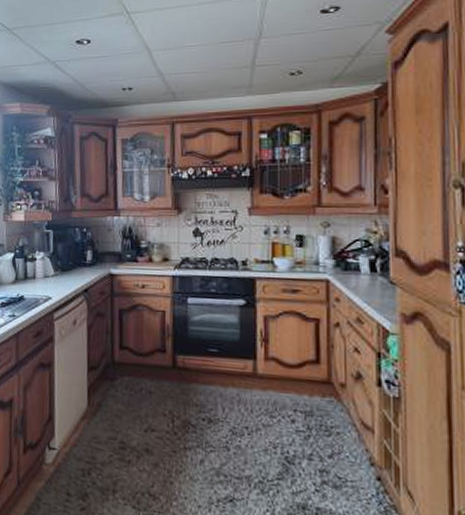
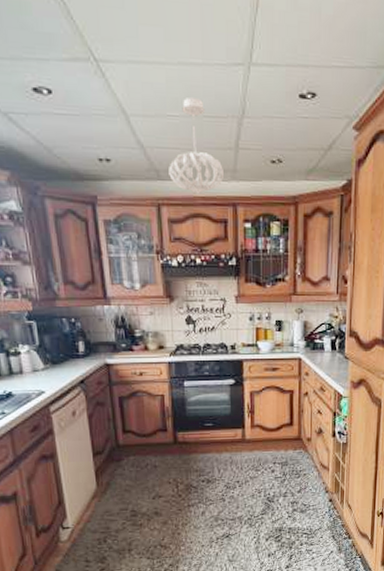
pendant light: none [184,29,239,111] -> present [169,98,223,195]

